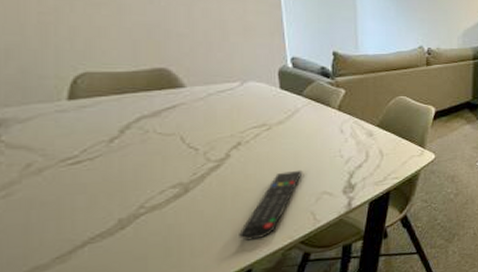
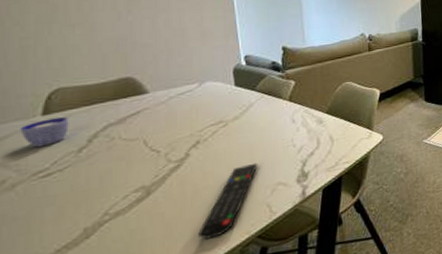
cup: none [44,104,98,134] -> present [20,117,69,148]

